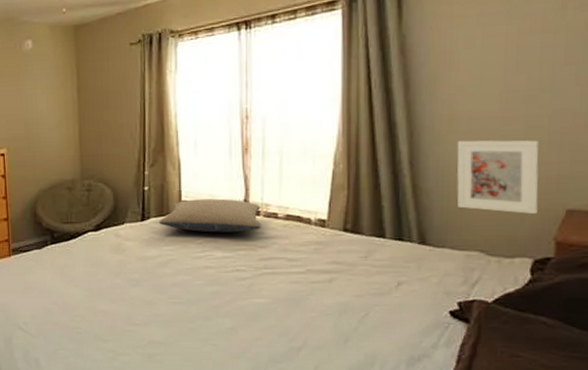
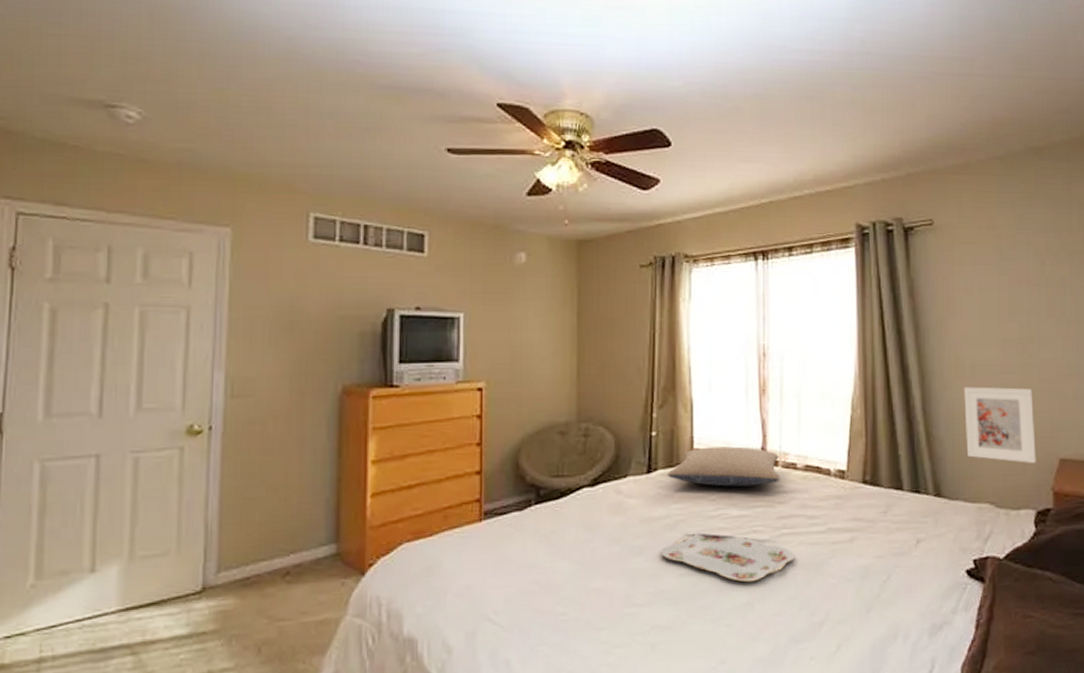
serving tray: none [154,270,275,312] -> present [660,533,795,583]

